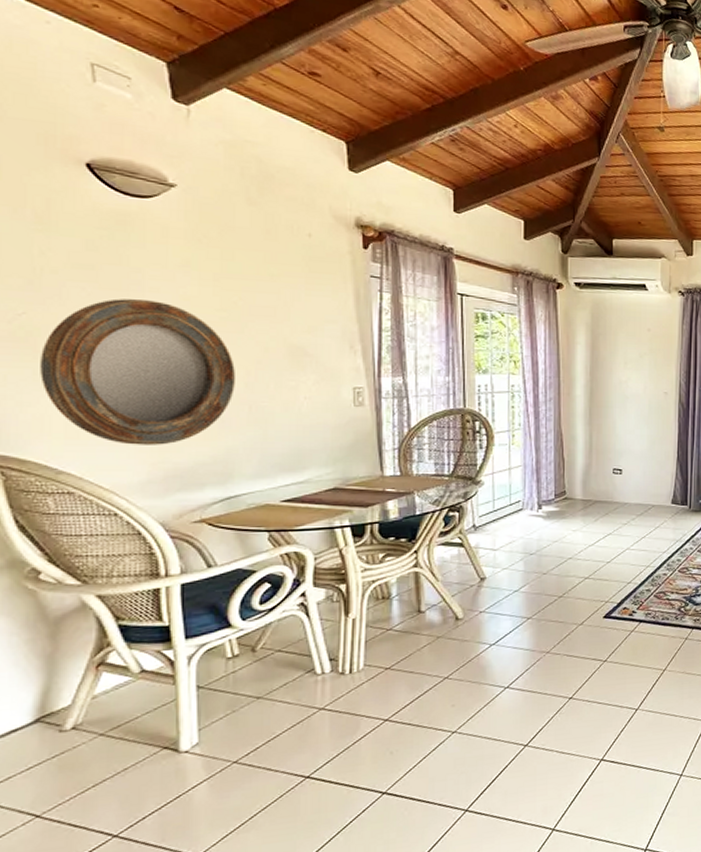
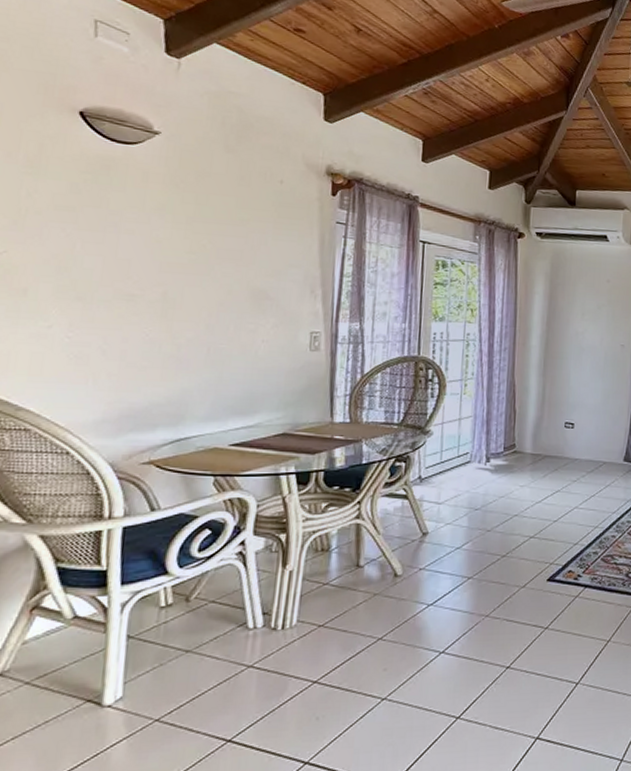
home mirror: present [40,298,235,445] -> none [12,239,198,385]

